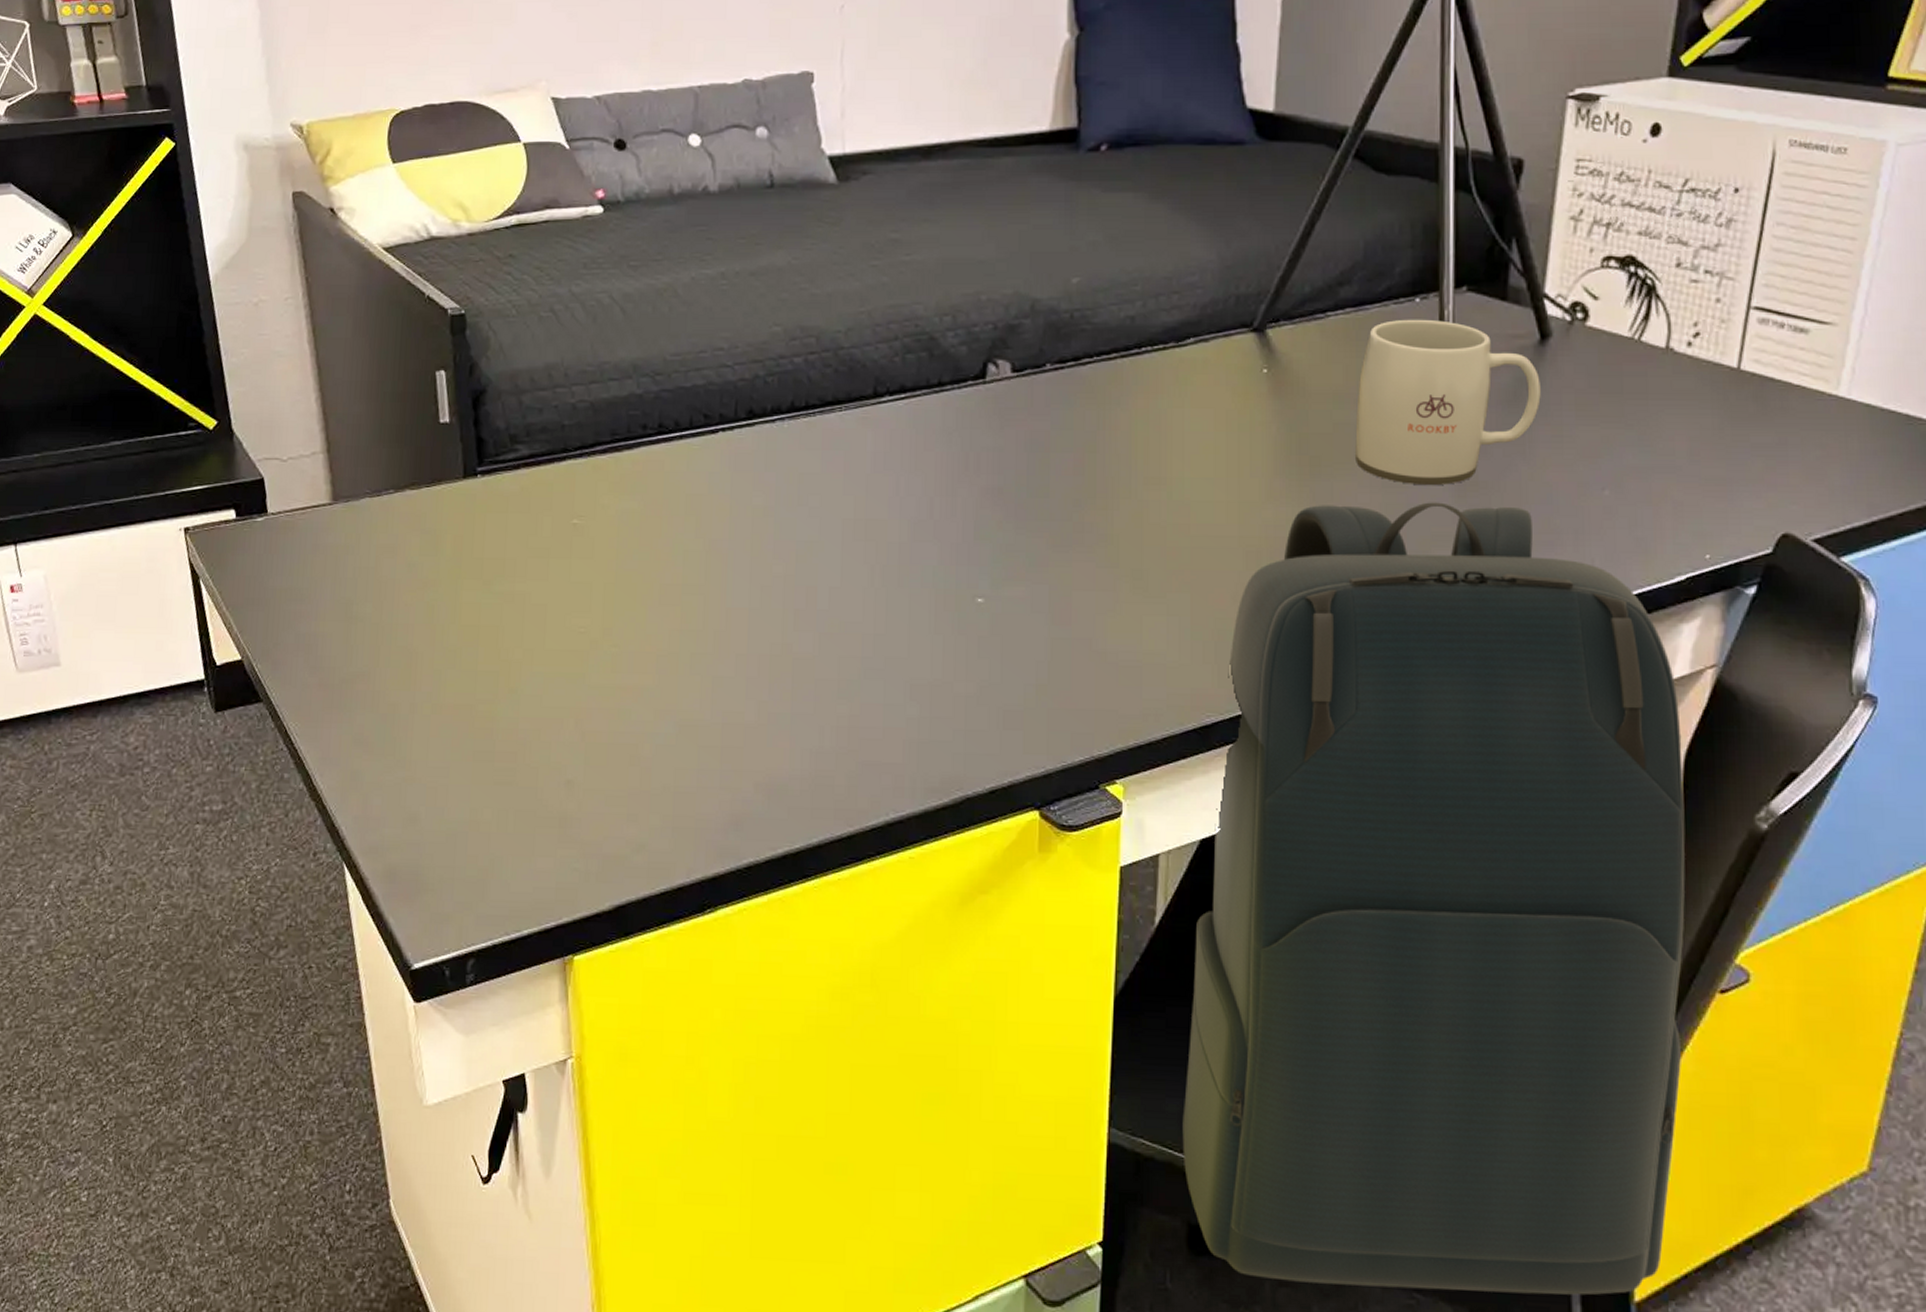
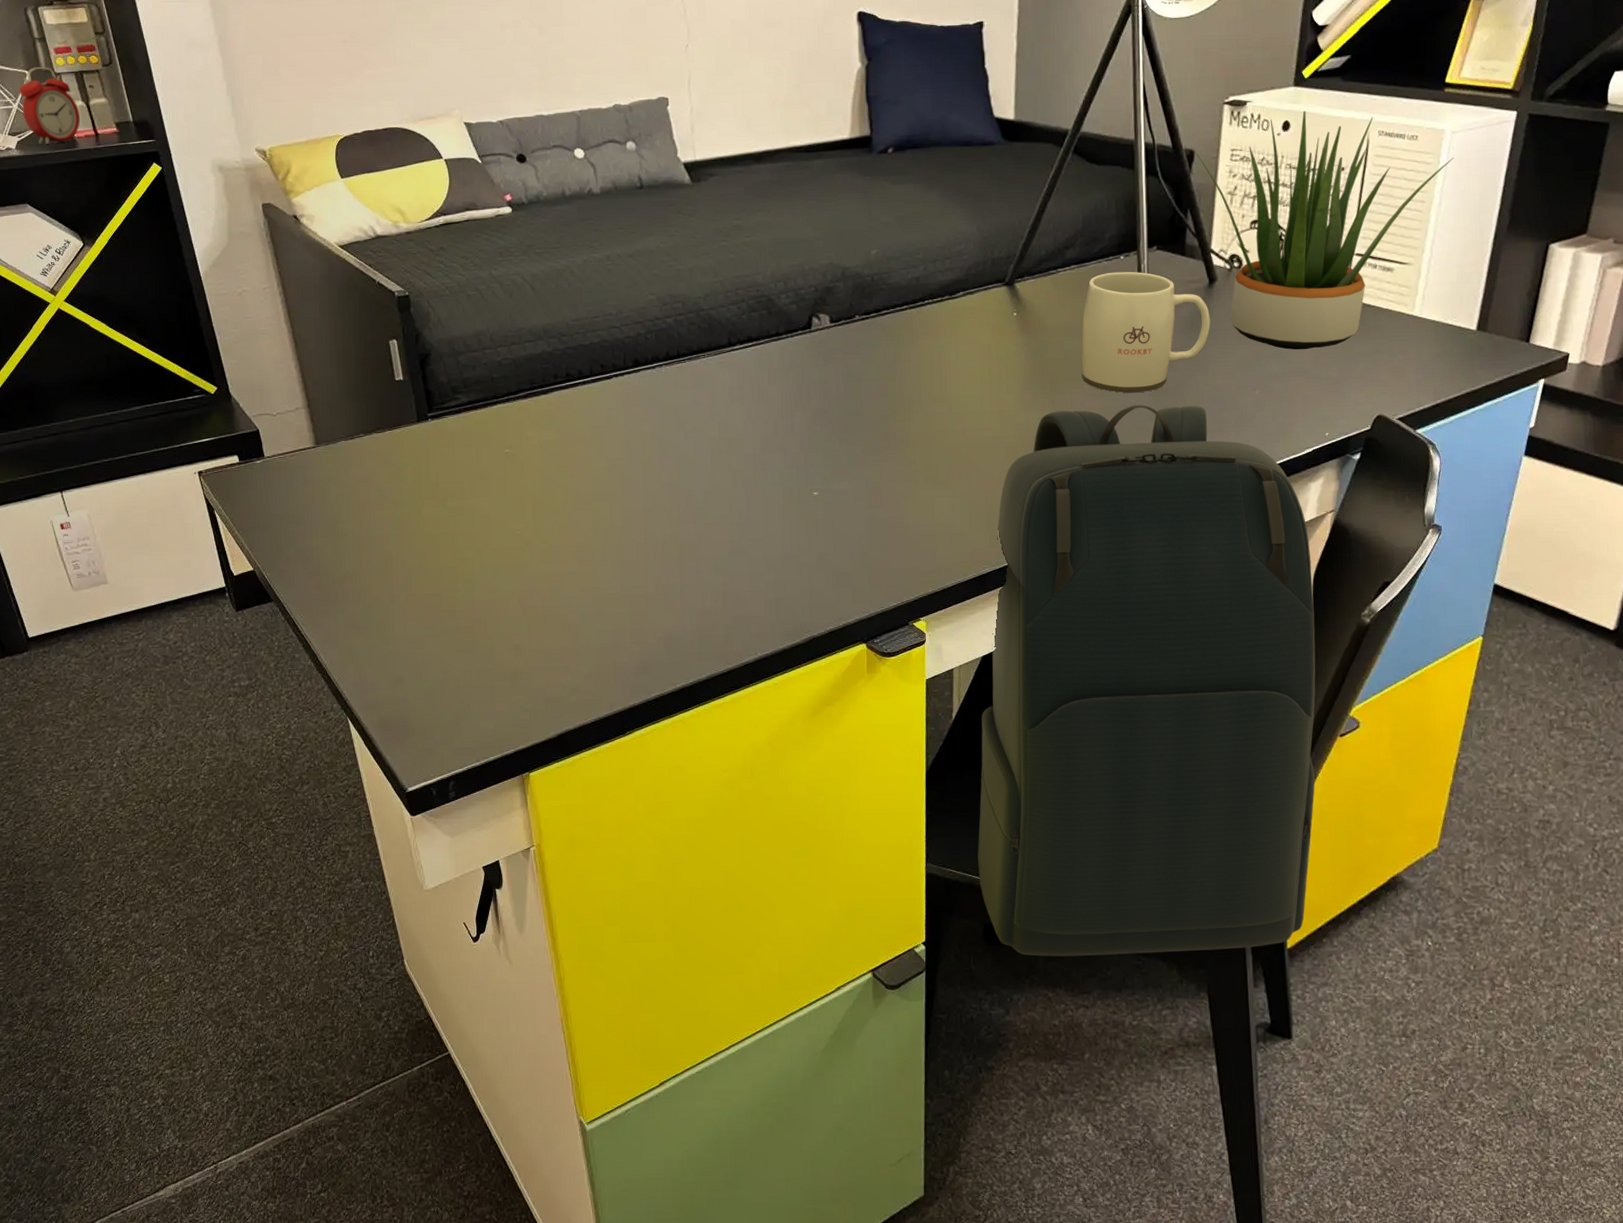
alarm clock: none [14,17,84,111] -> present [19,67,80,144]
potted plant: none [1519,110,1900,436] -> present [1191,110,1454,350]

